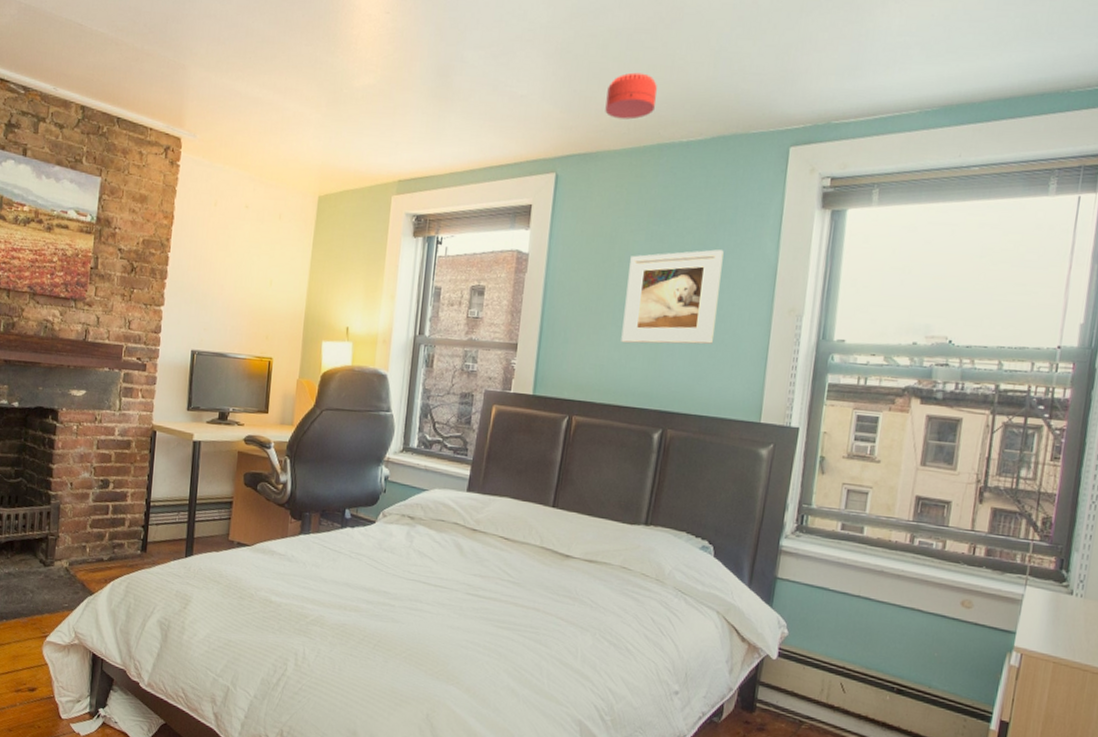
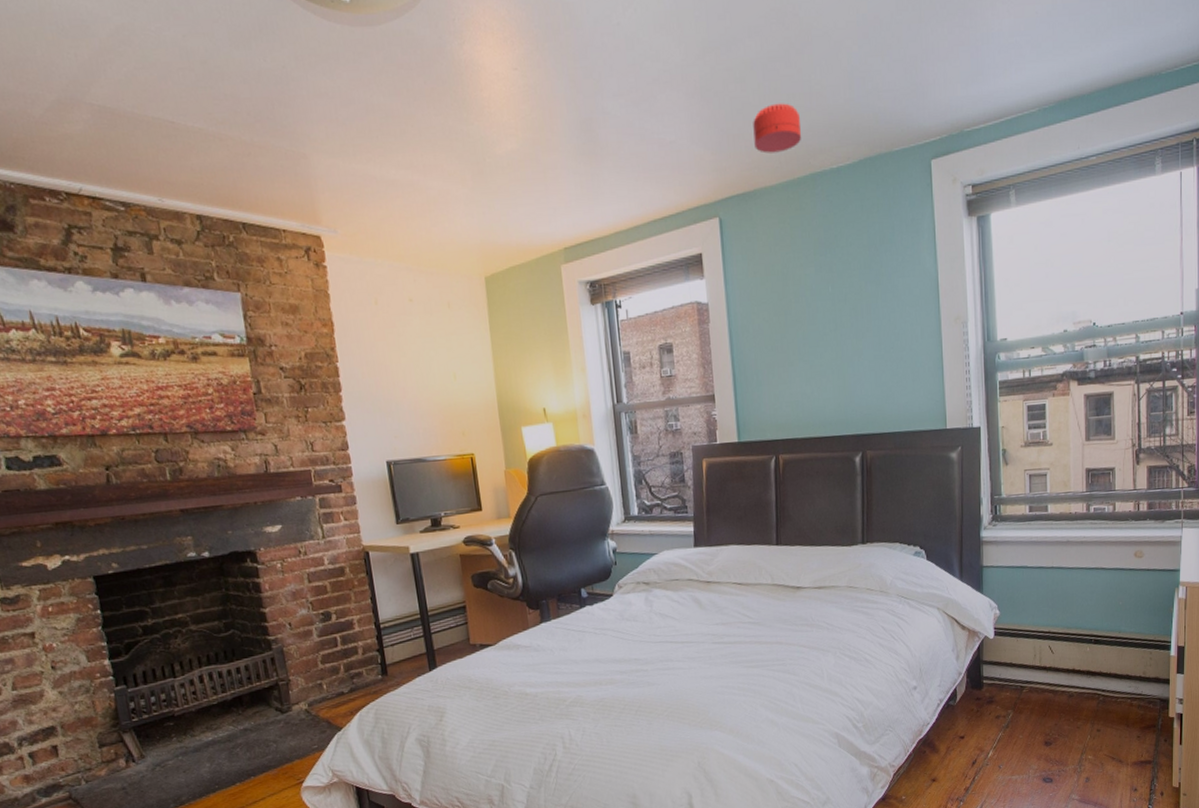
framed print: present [621,249,724,345] -> none [805,270,894,377]

